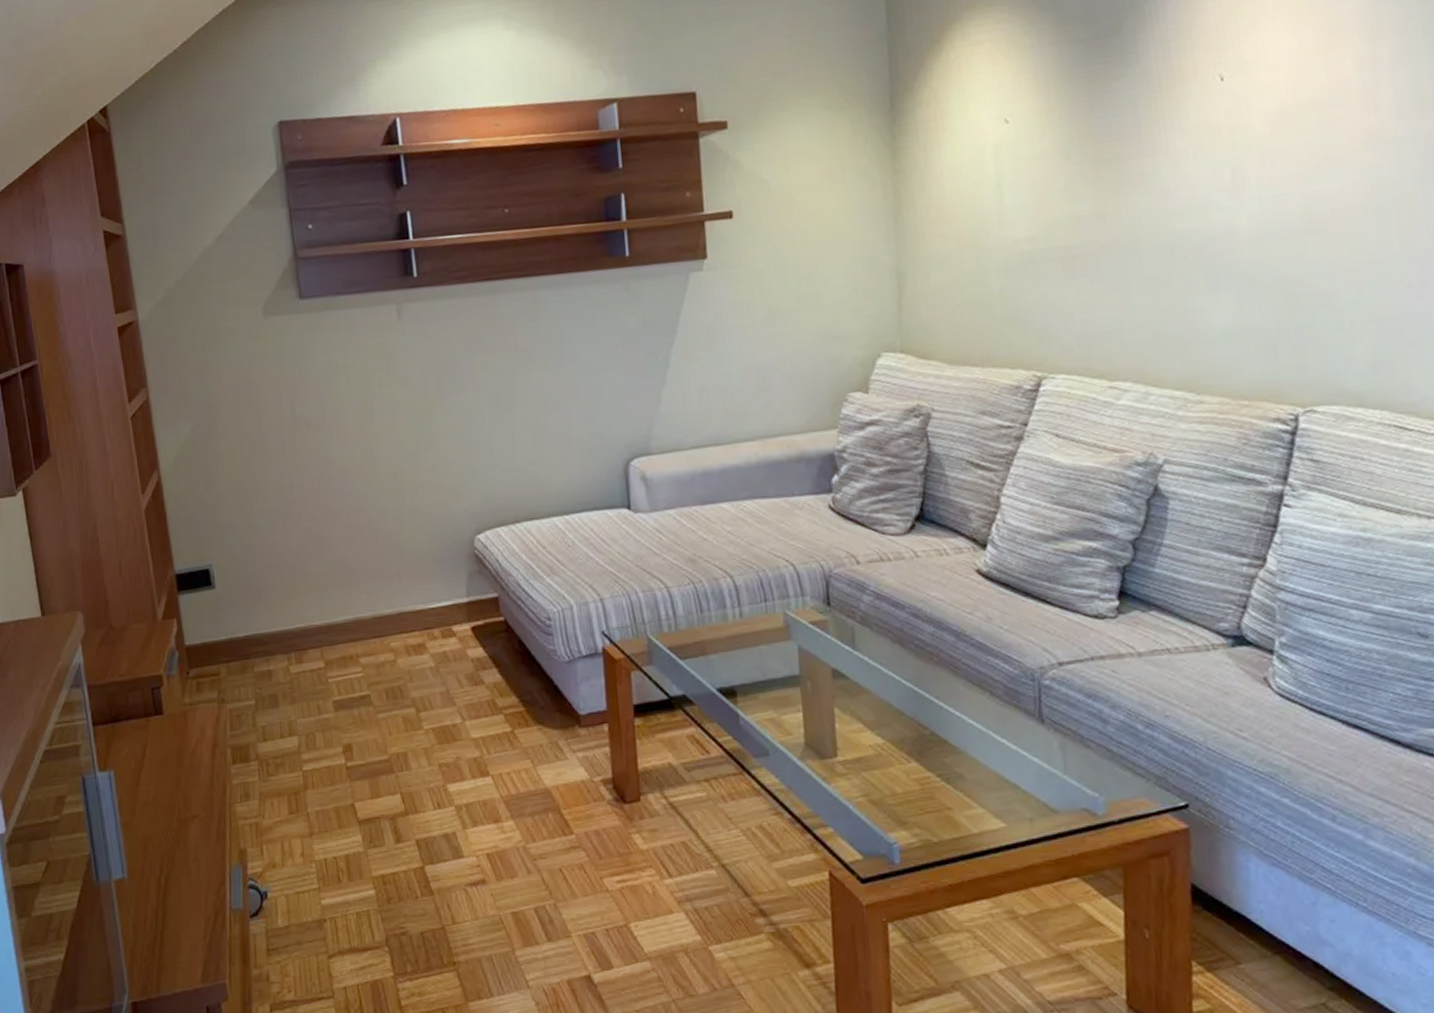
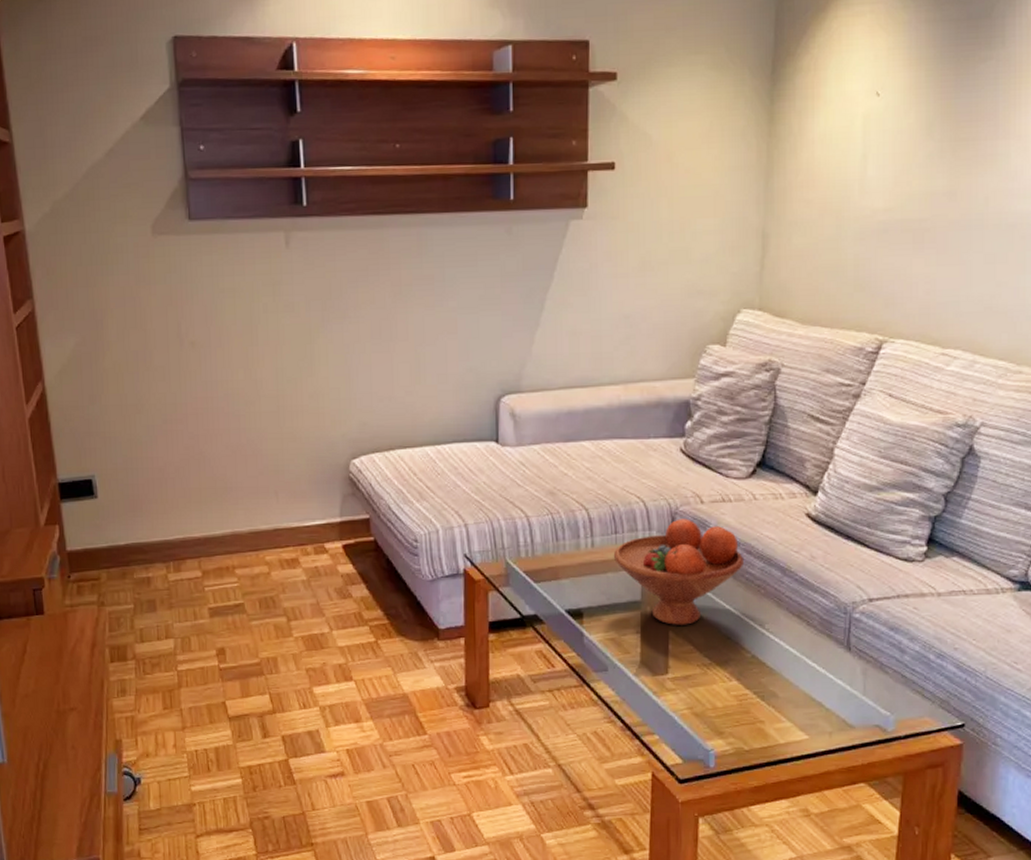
fruit bowl: none [764,581,912,701] -> present [613,518,745,625]

